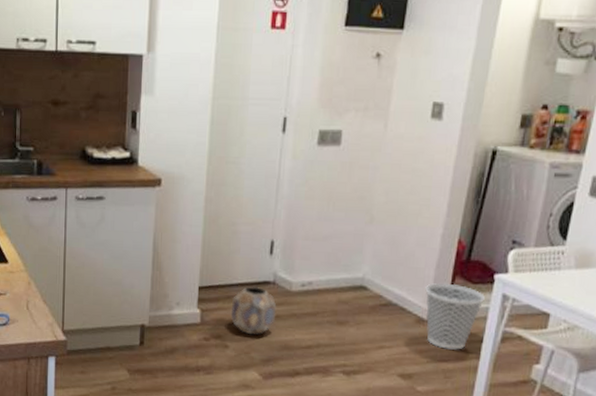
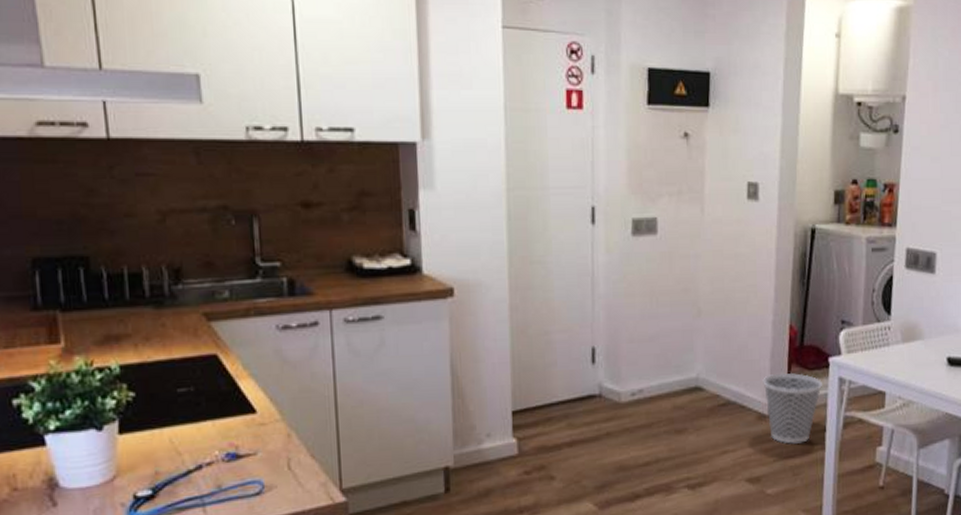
planter: present [230,287,277,335] -> none [553,403,607,460]

